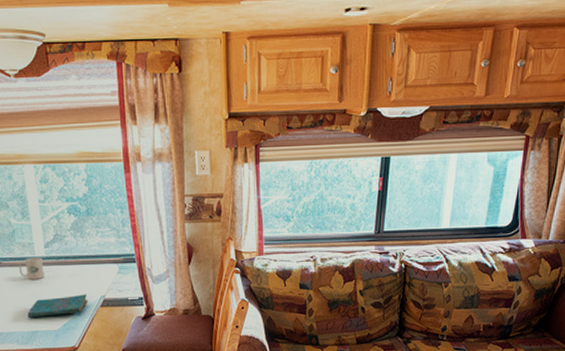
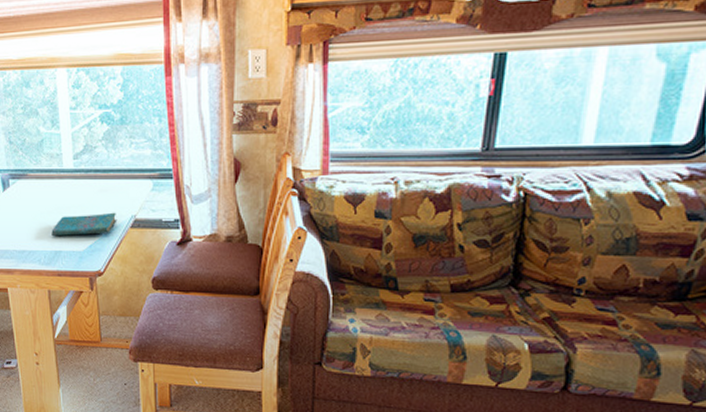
mug: present [18,257,45,280] -> none [45,170,72,194]

